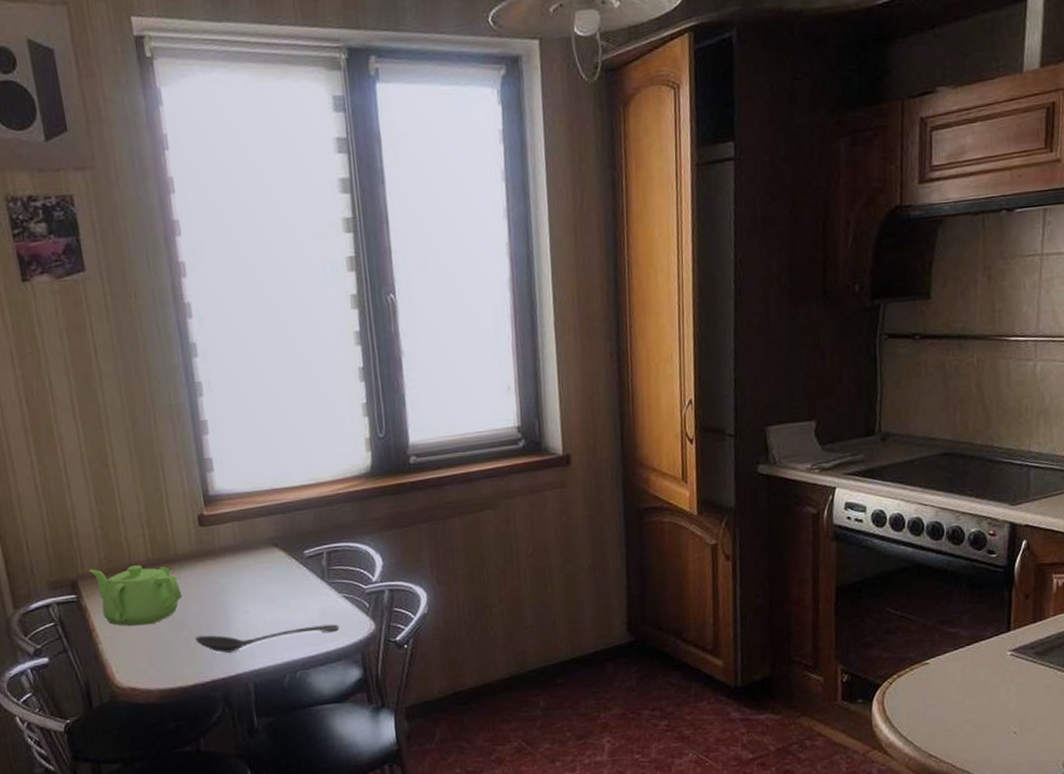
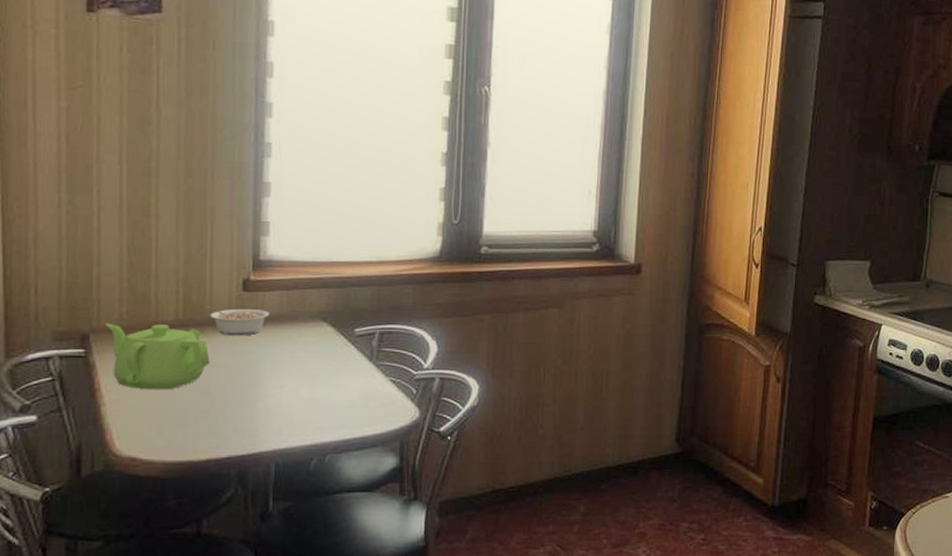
legume: none [171,541,227,570] -> present [207,306,270,336]
stirrer: present [194,624,339,653] -> none [216,407,381,428]

